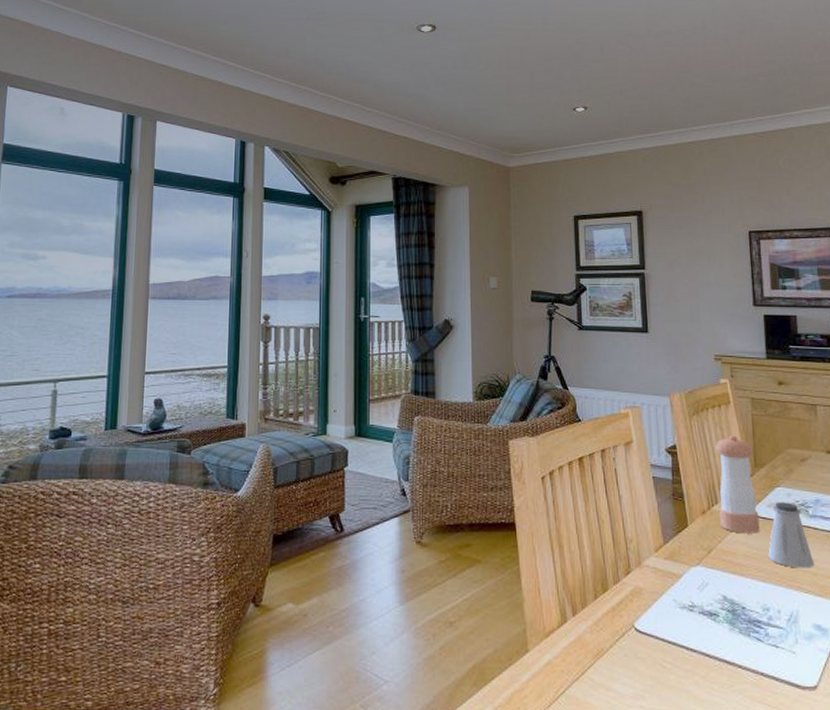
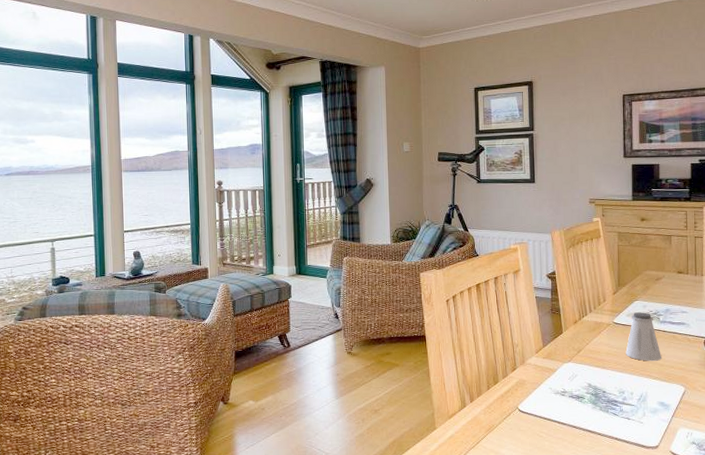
pepper shaker: present [715,435,760,534] -> none [587,262,620,337]

